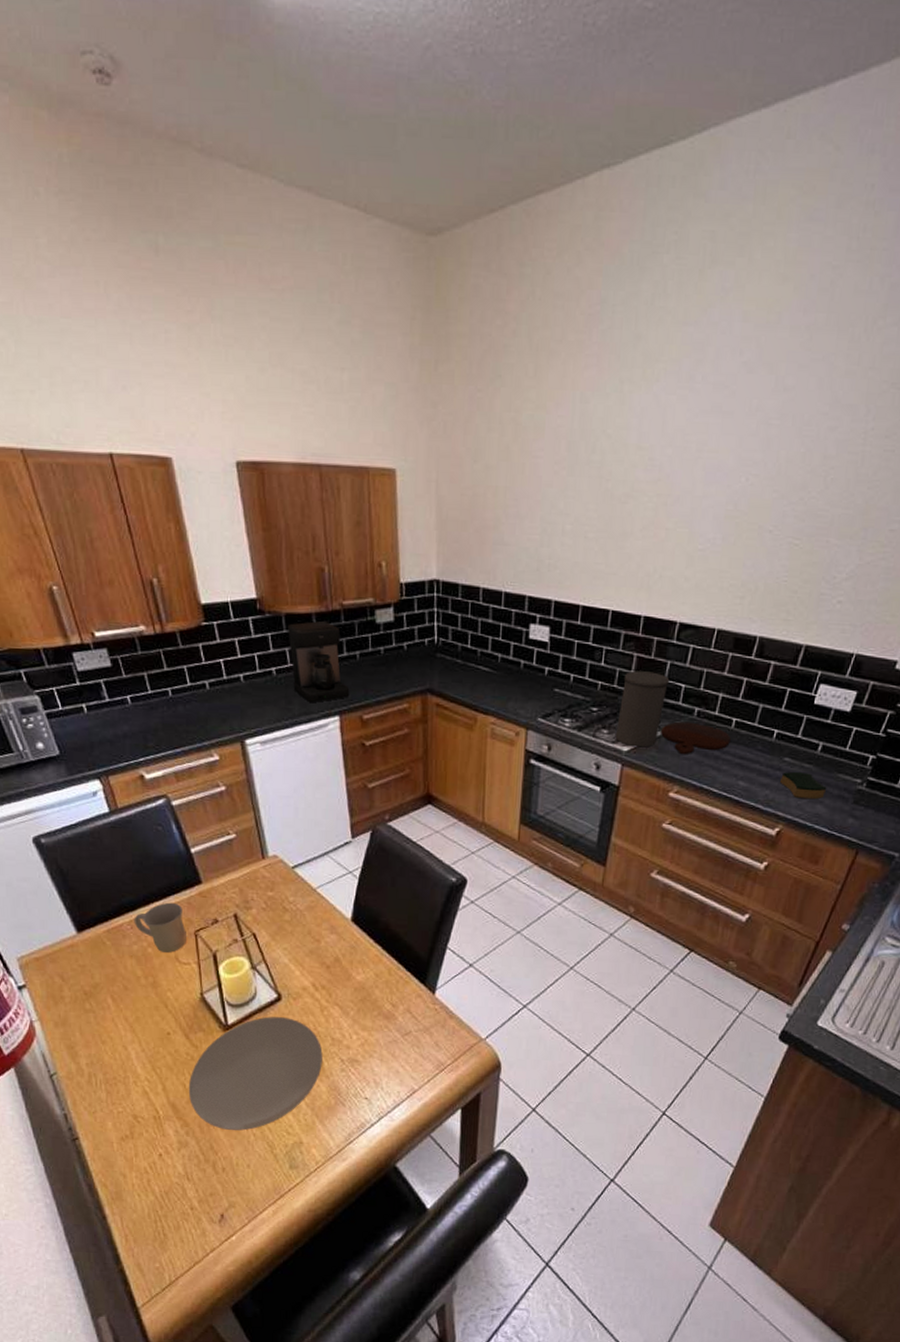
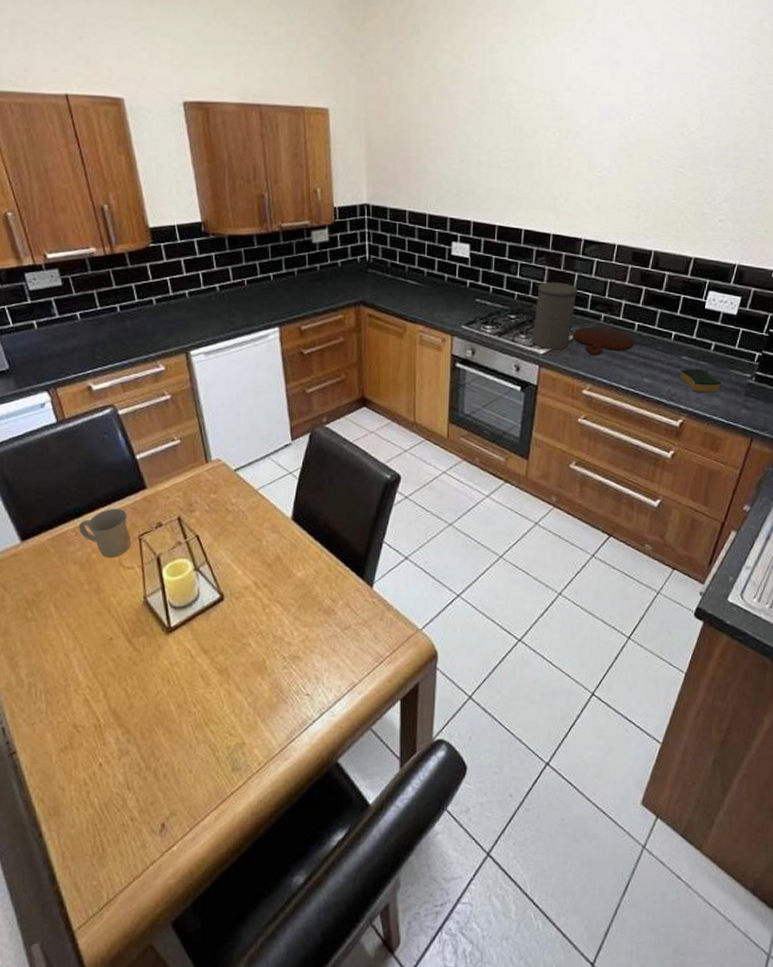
plate: present [188,1016,323,1131] -> none [130,617,265,734]
coffee maker: present [288,621,350,702] -> none [230,242,289,315]

